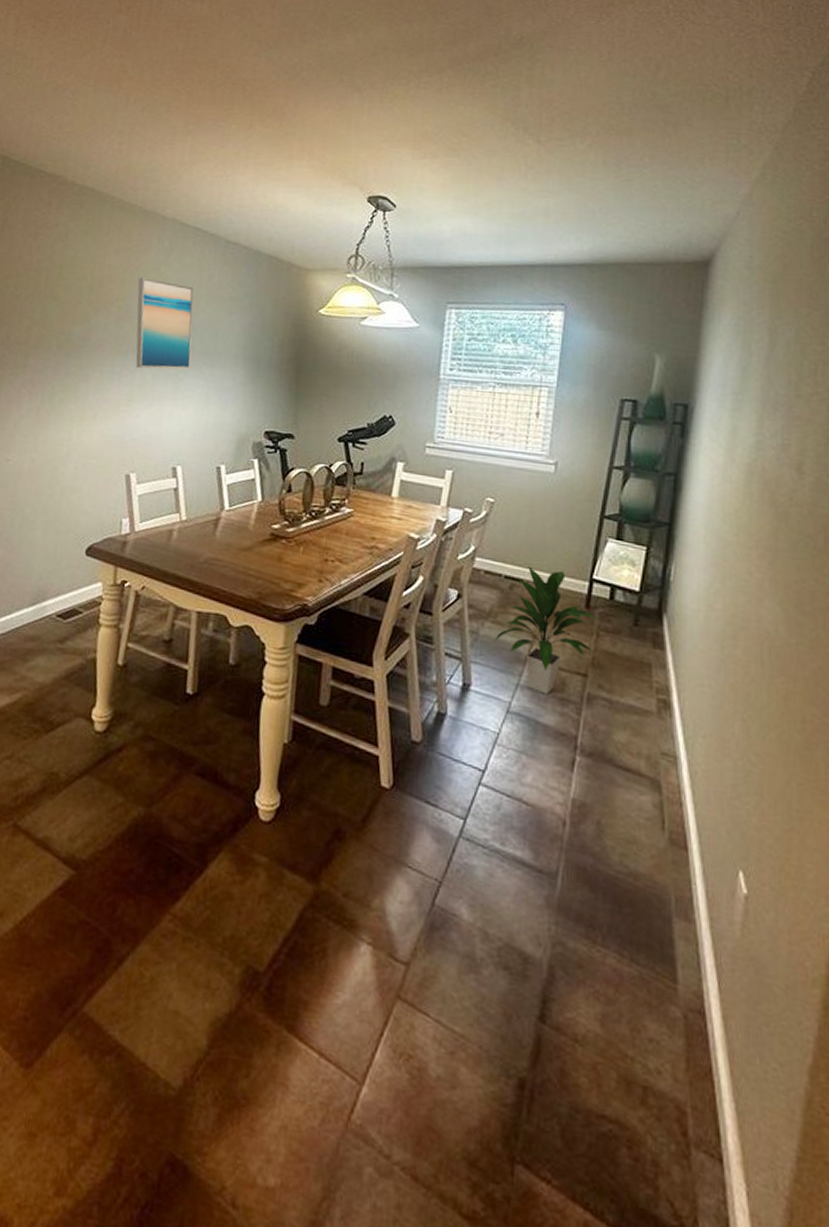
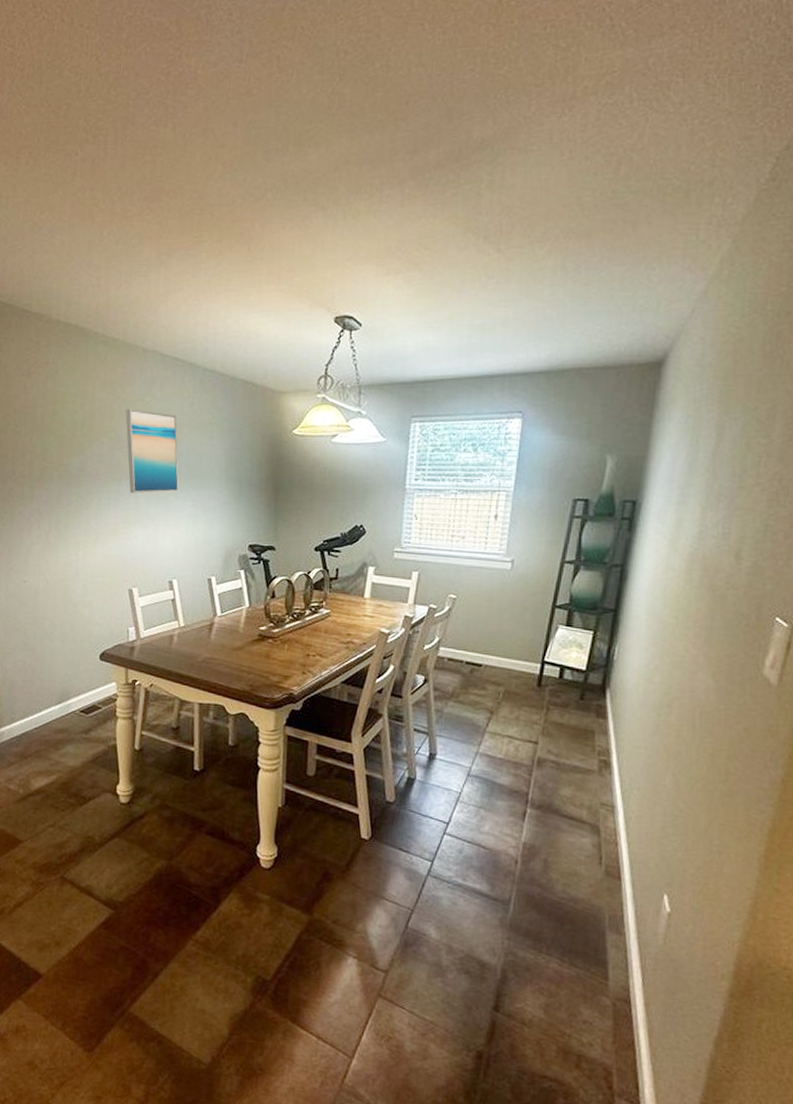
indoor plant: present [496,565,599,694] -> none [458,652,549,760]

